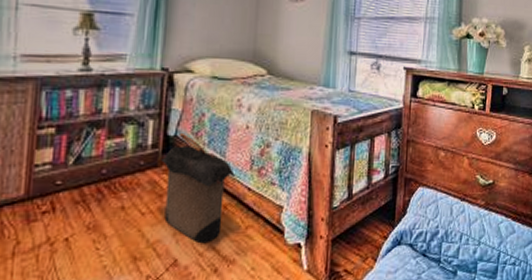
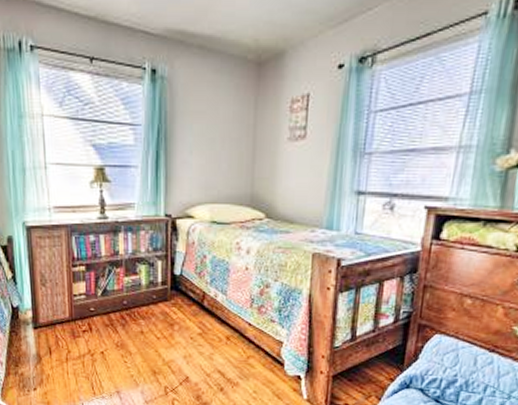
laundry hamper: present [161,132,236,244] -> none [170,272,237,367]

